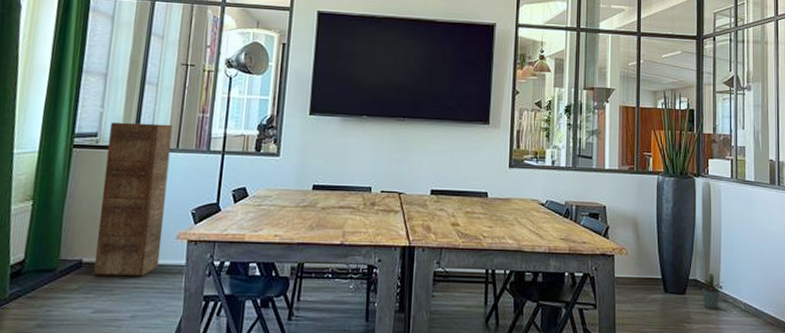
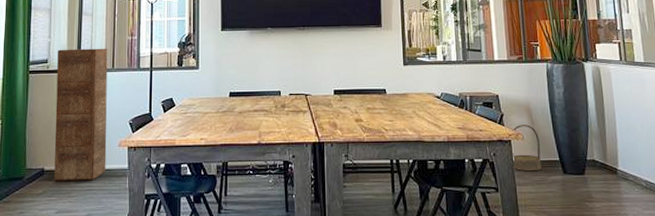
basket: none [613,239,643,289] -> present [512,125,542,172]
potted plant: present [701,274,723,309] -> none [599,154,622,187]

